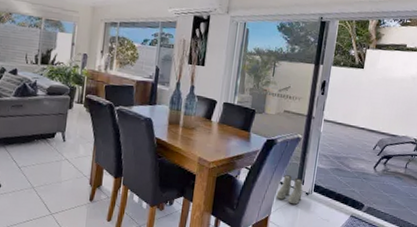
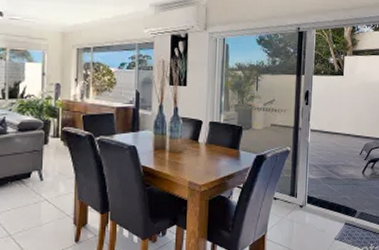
boots: present [276,175,303,205] -> none [270,190,297,219]

